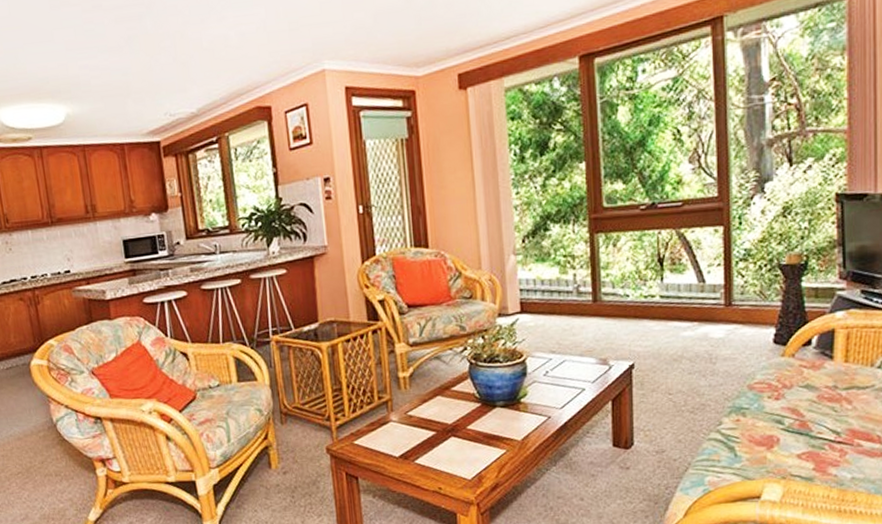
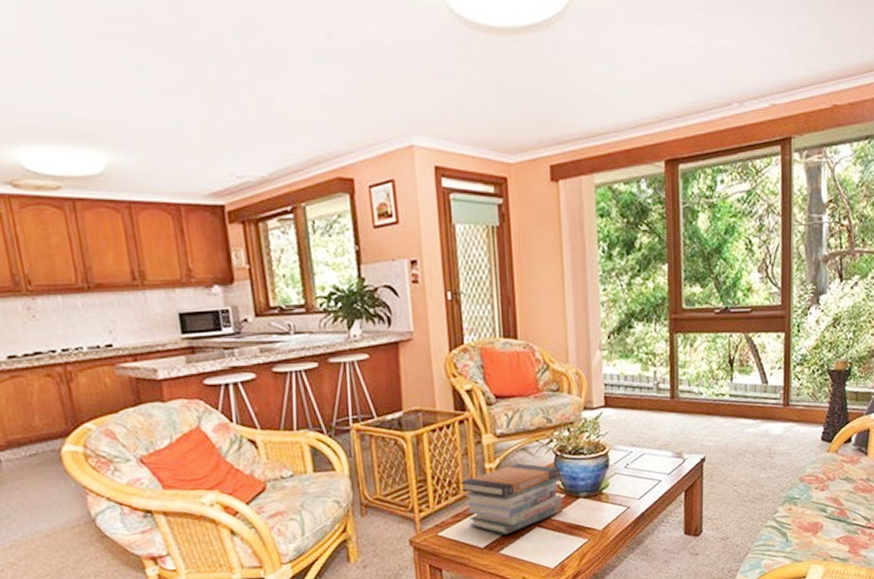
book stack: none [374,372,479,444] -> present [460,463,563,534]

